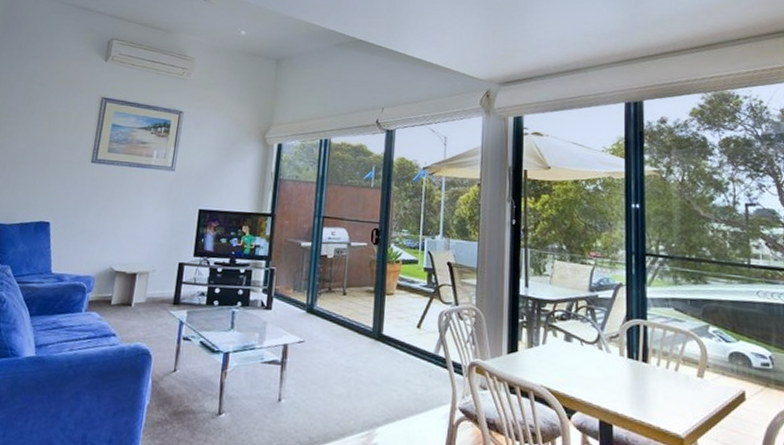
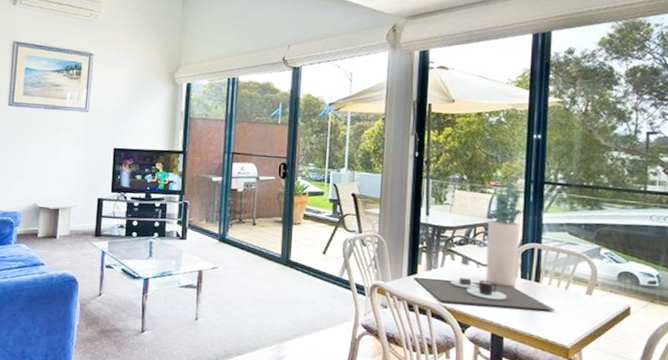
place setting: none [513,355,666,396] -> present [413,277,555,312]
vase: none [590,252,624,368] -> present [485,181,521,287]

